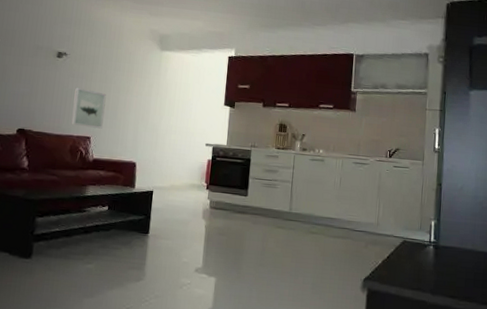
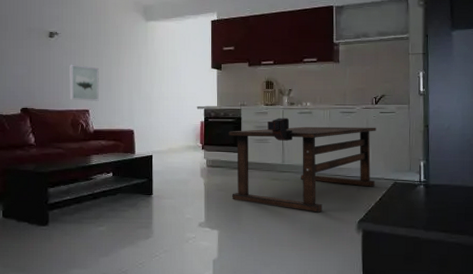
dining table: none [233,163,389,267] -> present [228,118,376,213]

